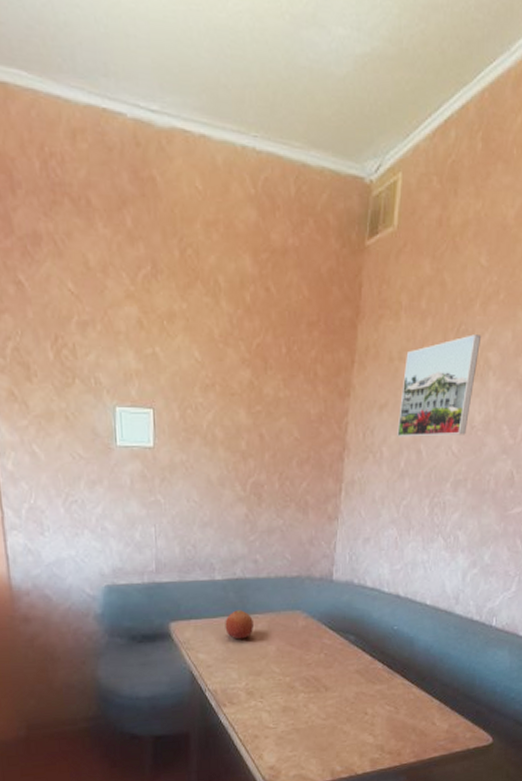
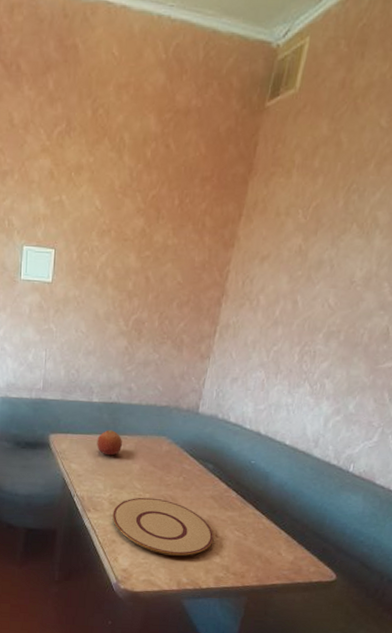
plate: none [251,680,364,744] -> present [112,497,214,556]
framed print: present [397,334,482,437] -> none [275,193,373,289]

